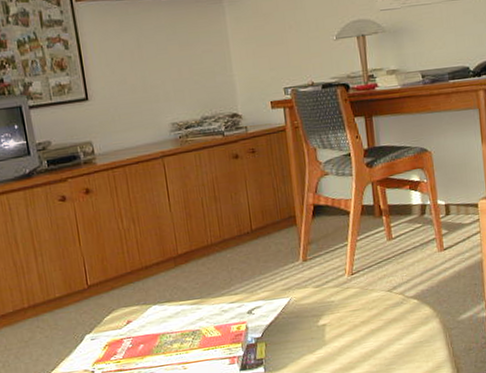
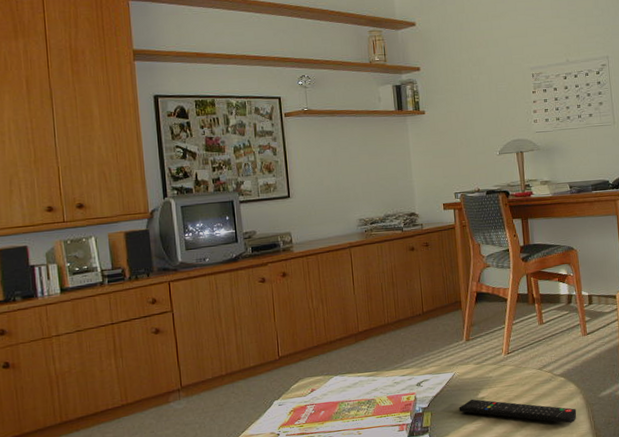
remote control: none [297,326,433,351] -> present [459,399,577,424]

